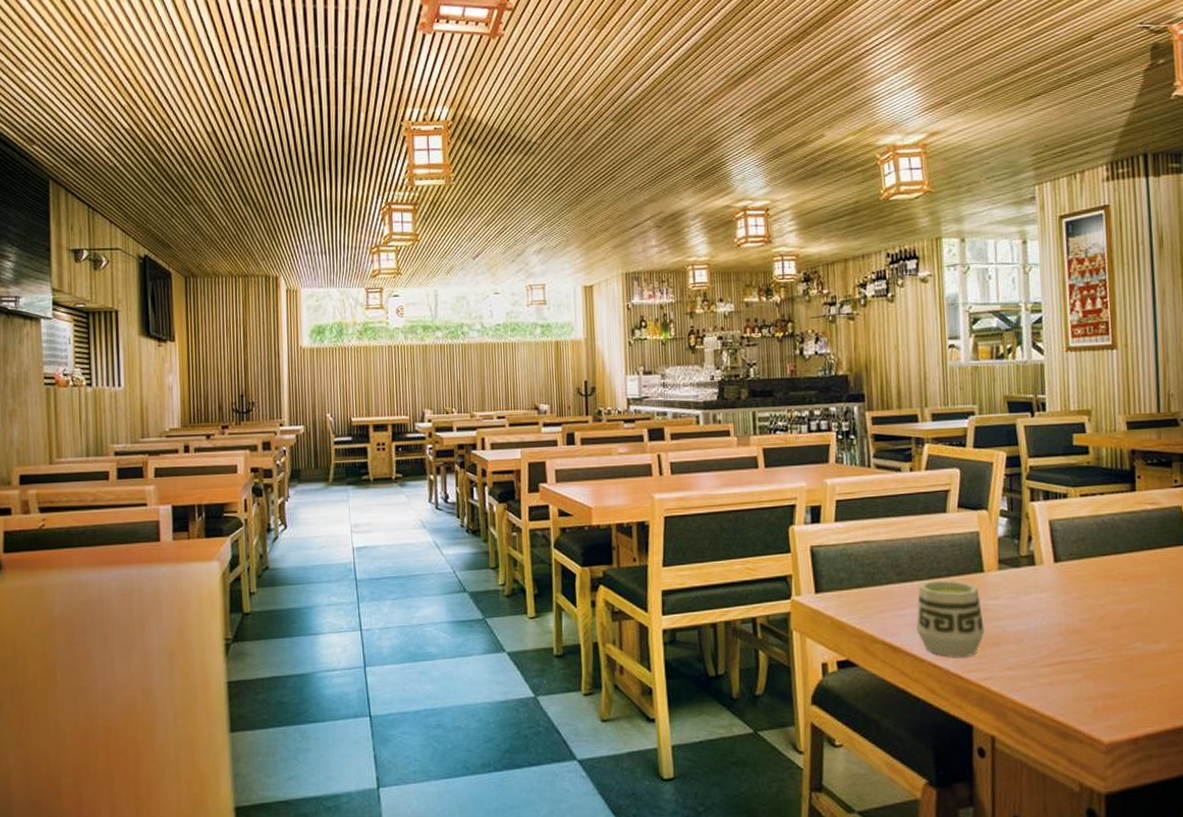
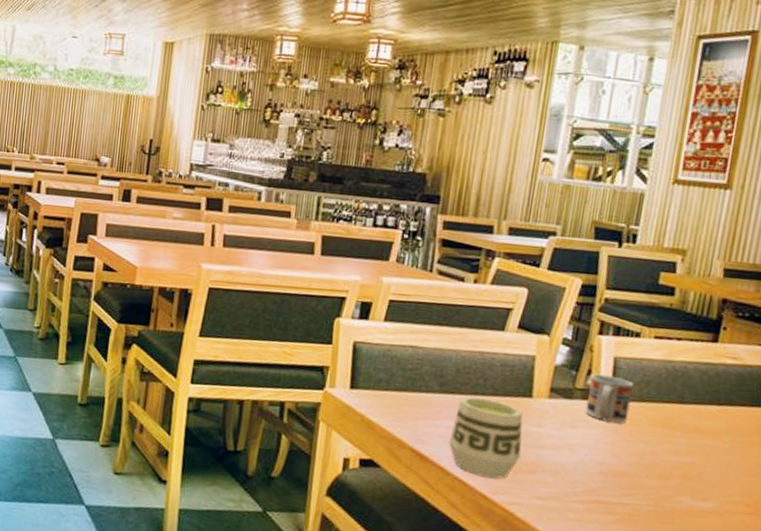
cup: none [1033,538,1073,583] -> present [585,374,635,424]

